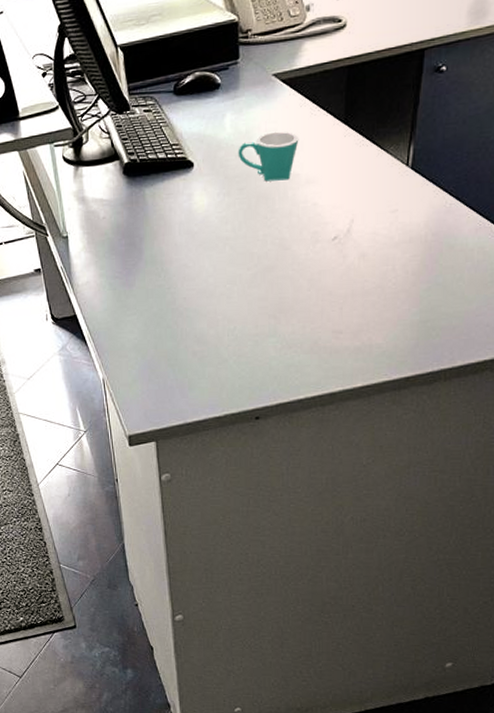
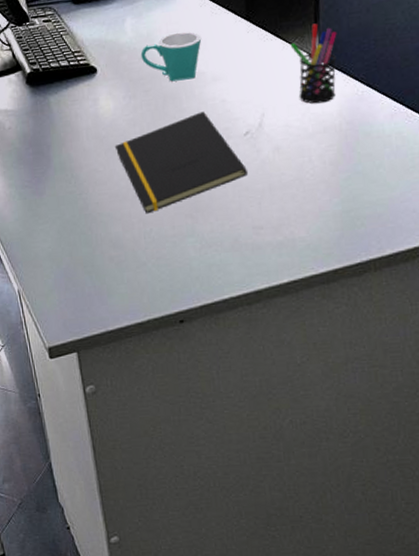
notepad: none [205,213,332,312] -> present [114,111,247,214]
pen holder: none [385,132,432,213] -> present [290,23,337,104]

